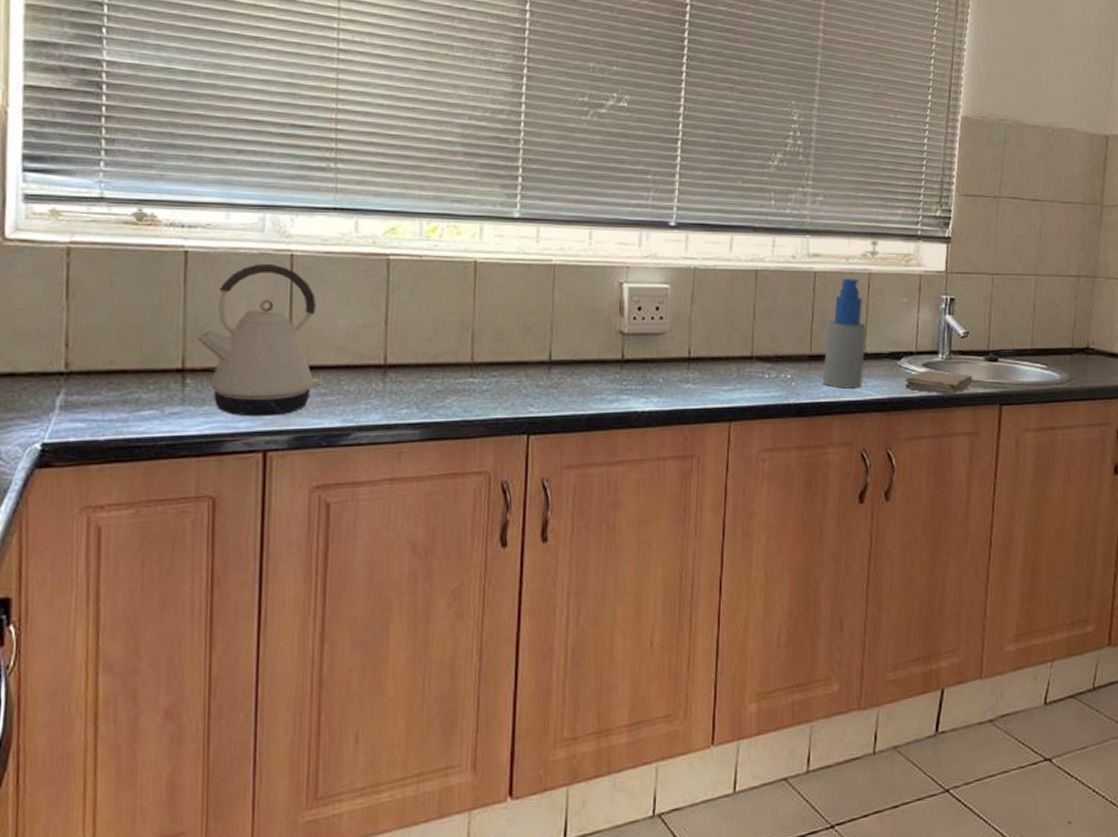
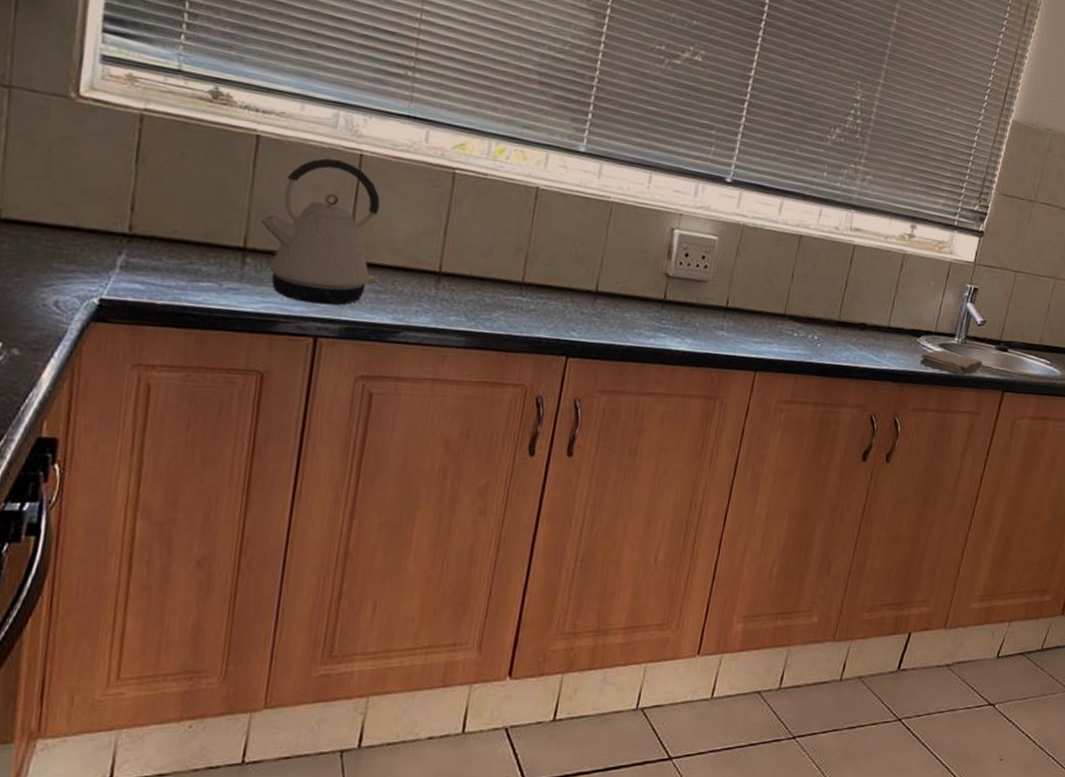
spray bottle: present [822,279,866,389] -> none [846,255,894,358]

